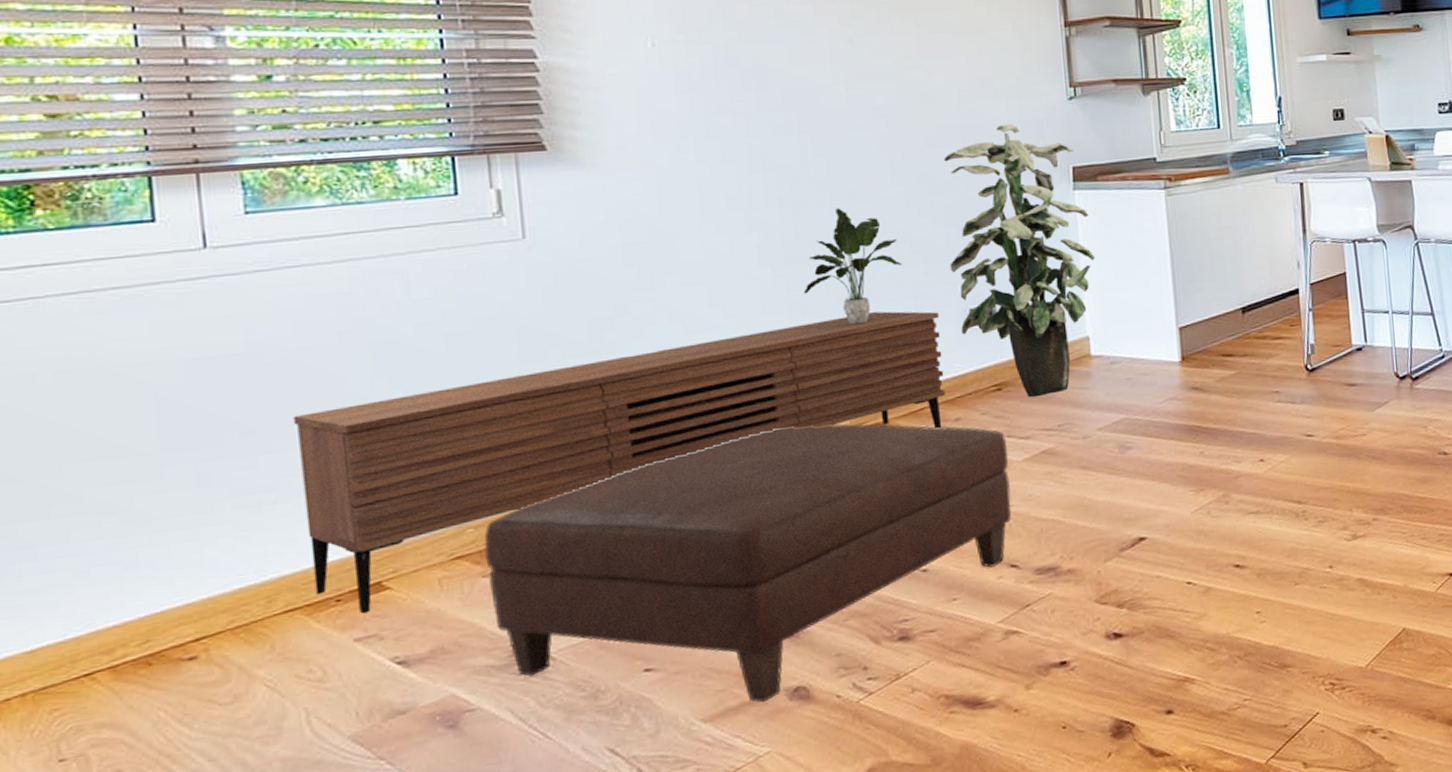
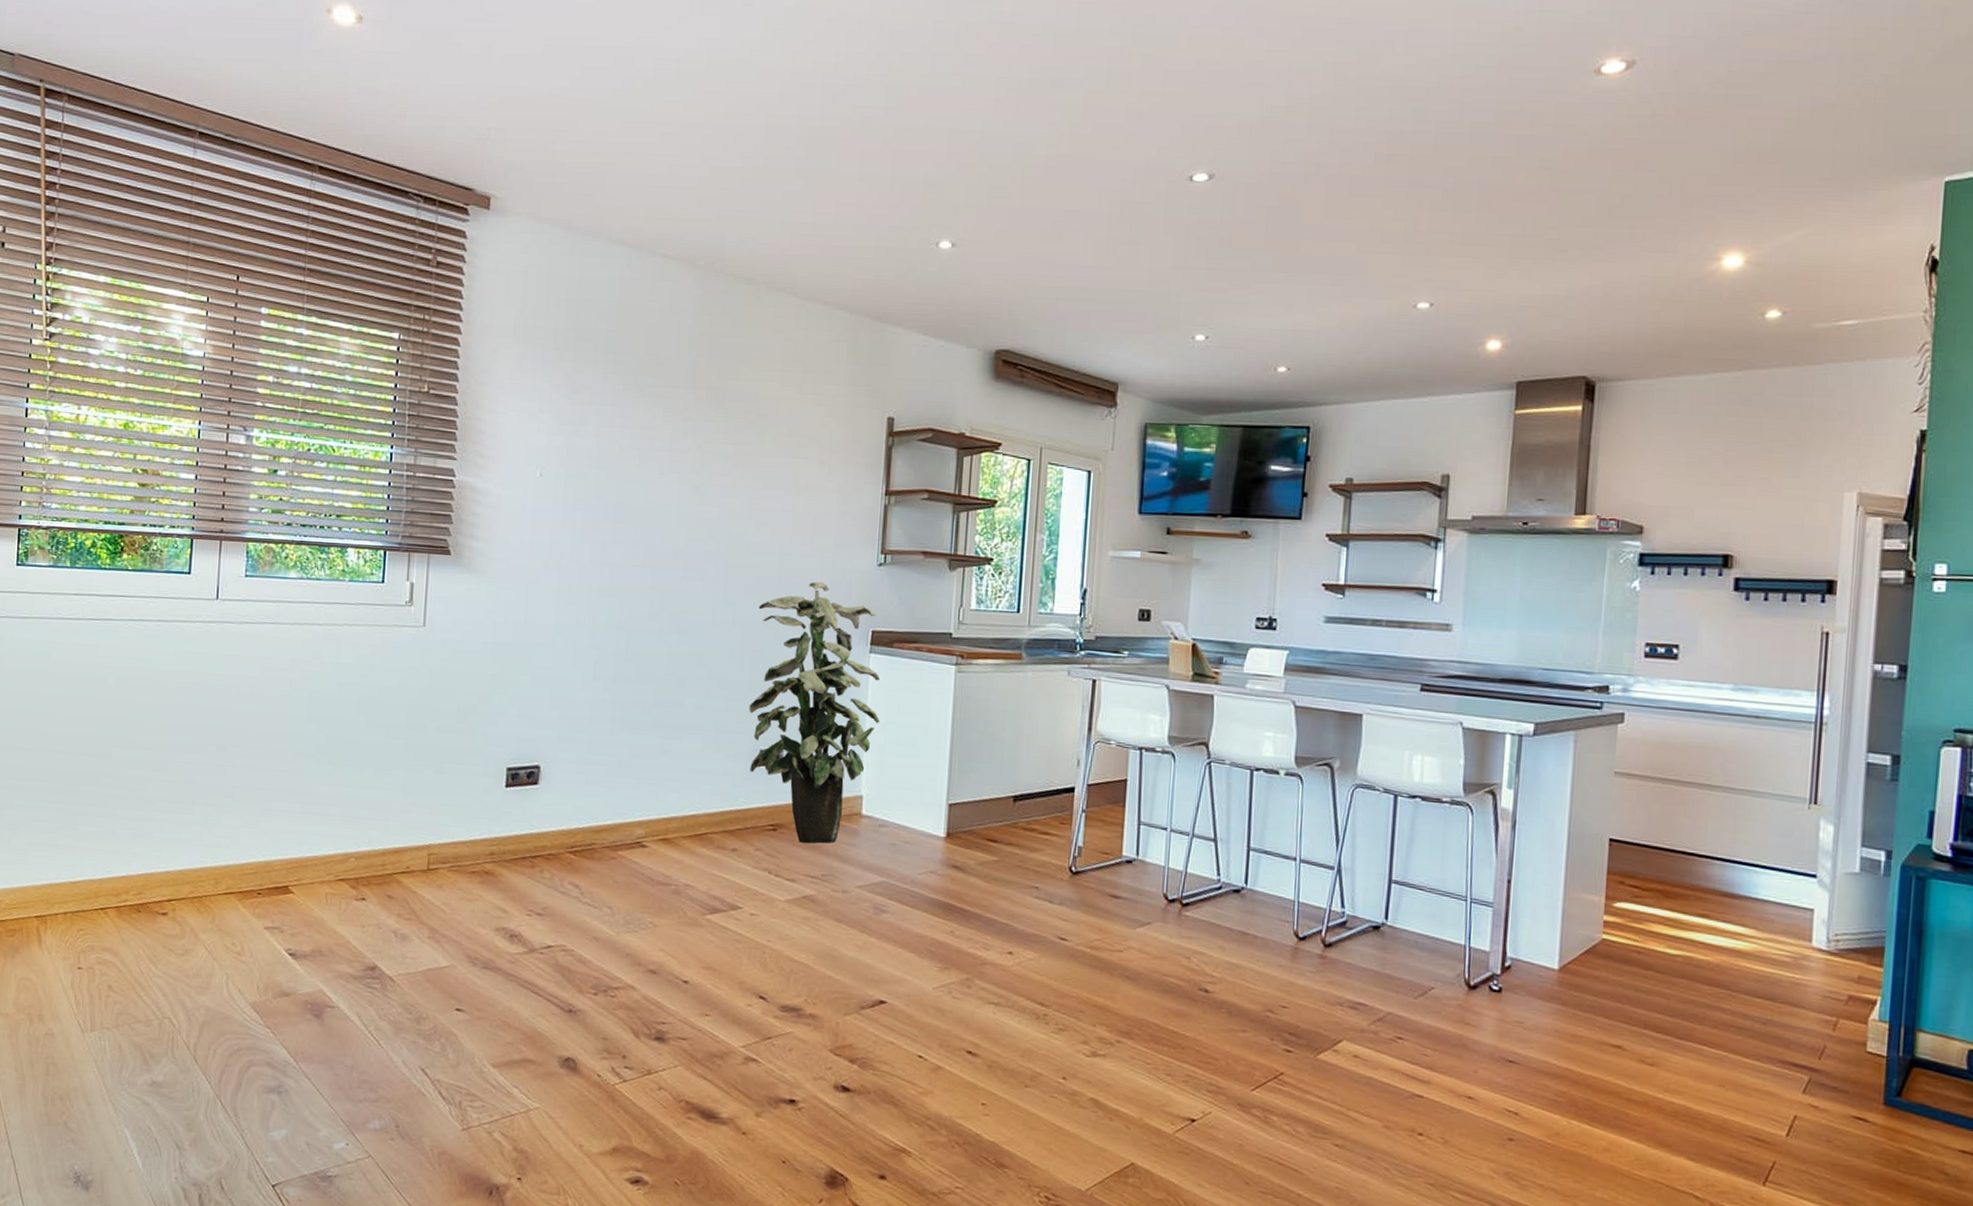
sideboard: present [293,311,946,614] -> none [246,736,733,909]
ottoman: present [484,424,1012,703] -> none [359,825,774,1064]
potted plant: present [804,208,902,325] -> none [625,638,709,746]

